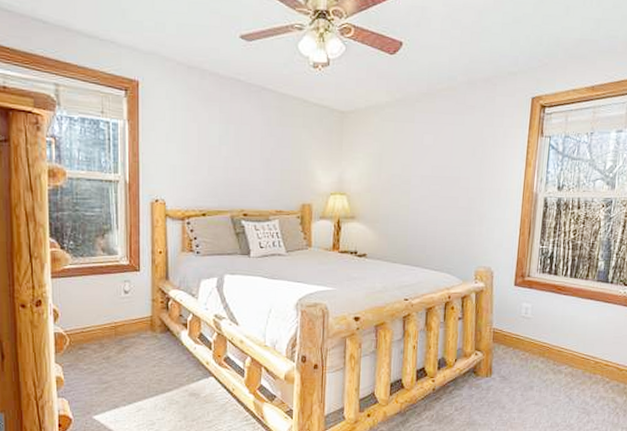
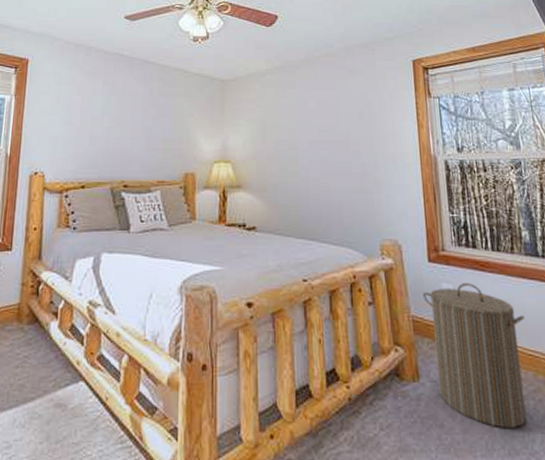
laundry hamper: none [505,303,585,408] -> present [423,283,527,428]

